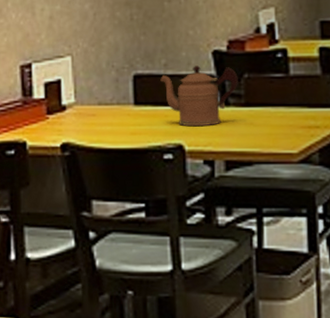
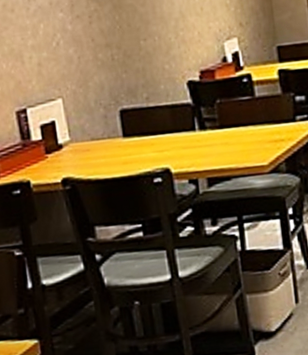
coffeepot: present [160,64,238,127] -> none [144,95,212,152]

